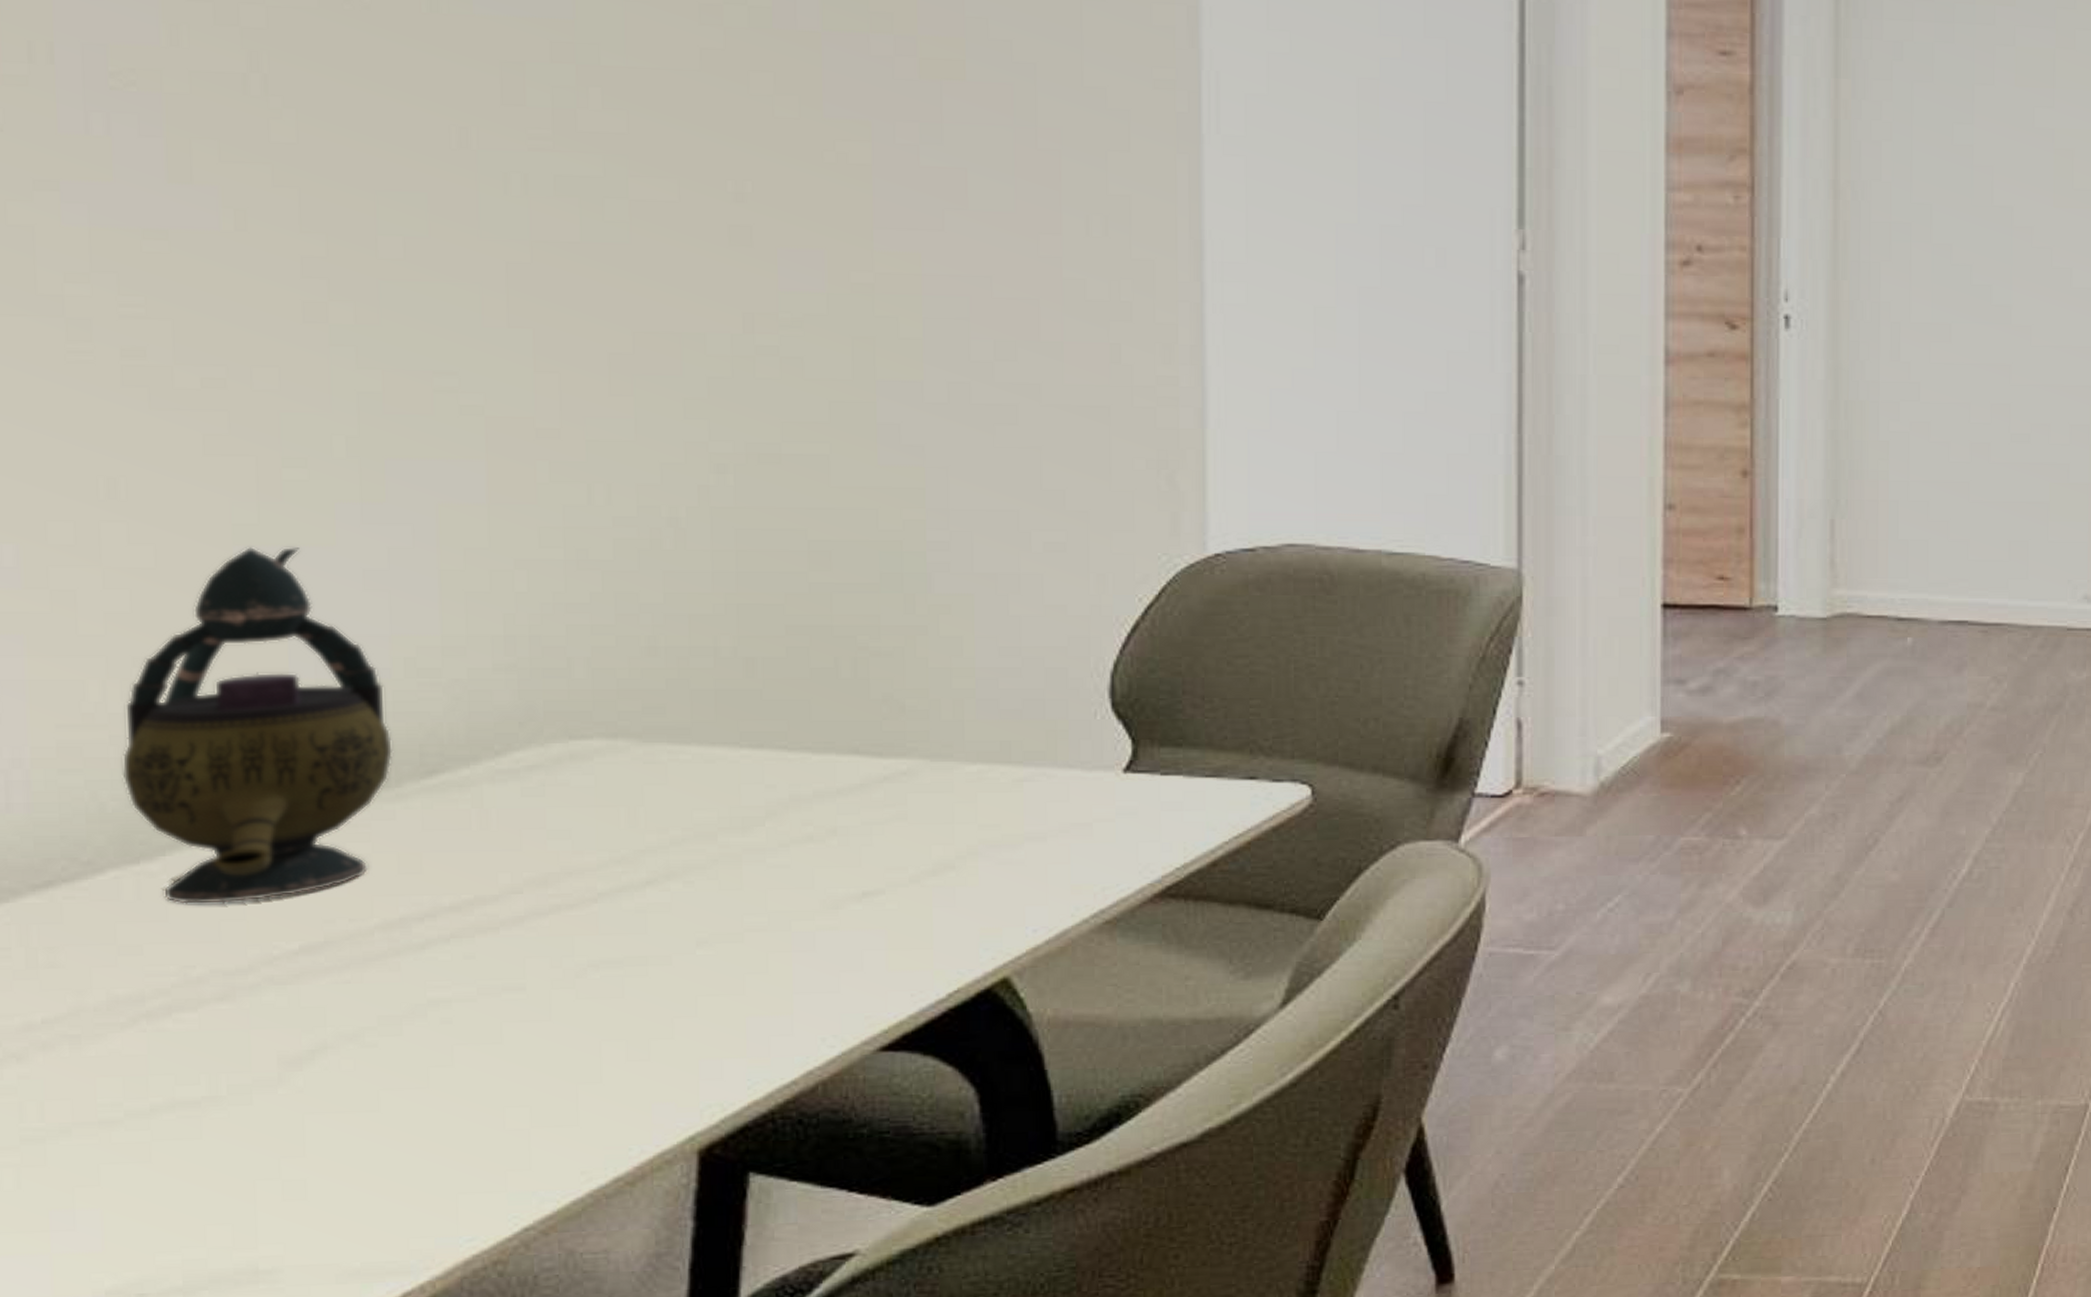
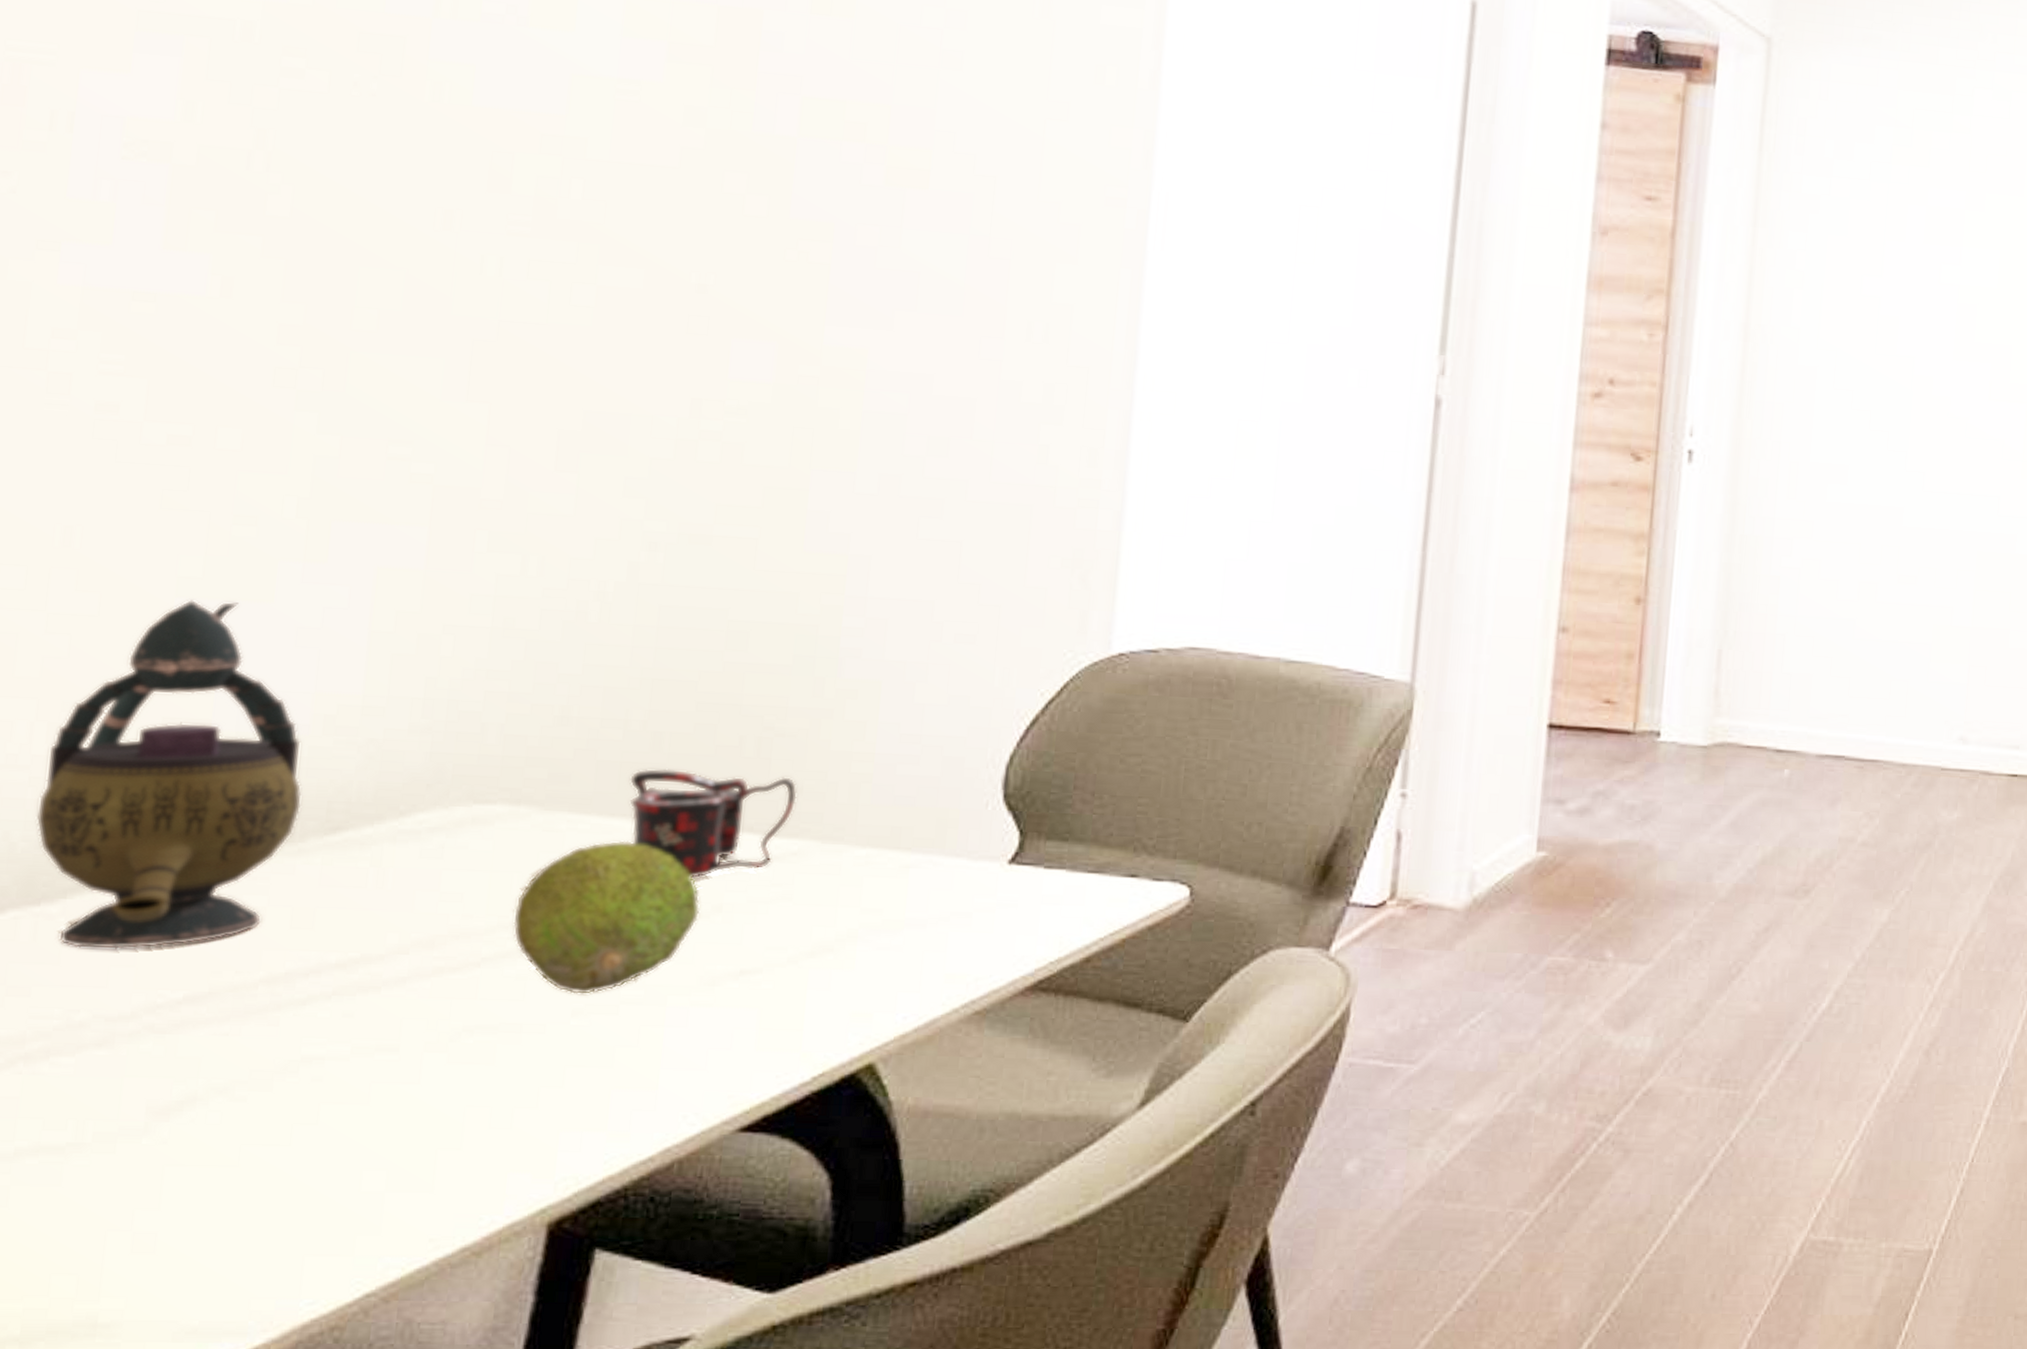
fruit: none [624,769,815,925] -> present [512,840,701,996]
mug: none [727,694,900,804] -> present [629,768,798,879]

